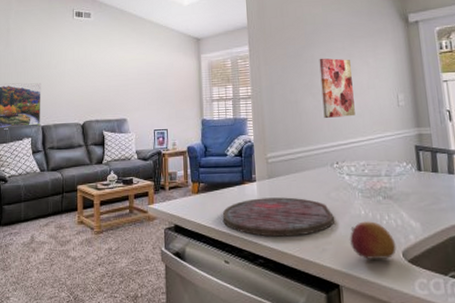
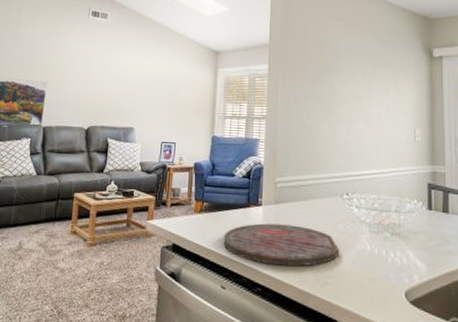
wall art: present [319,58,355,118] -> none [338,84,370,148]
fruit: present [350,221,397,259] -> none [353,257,399,298]

